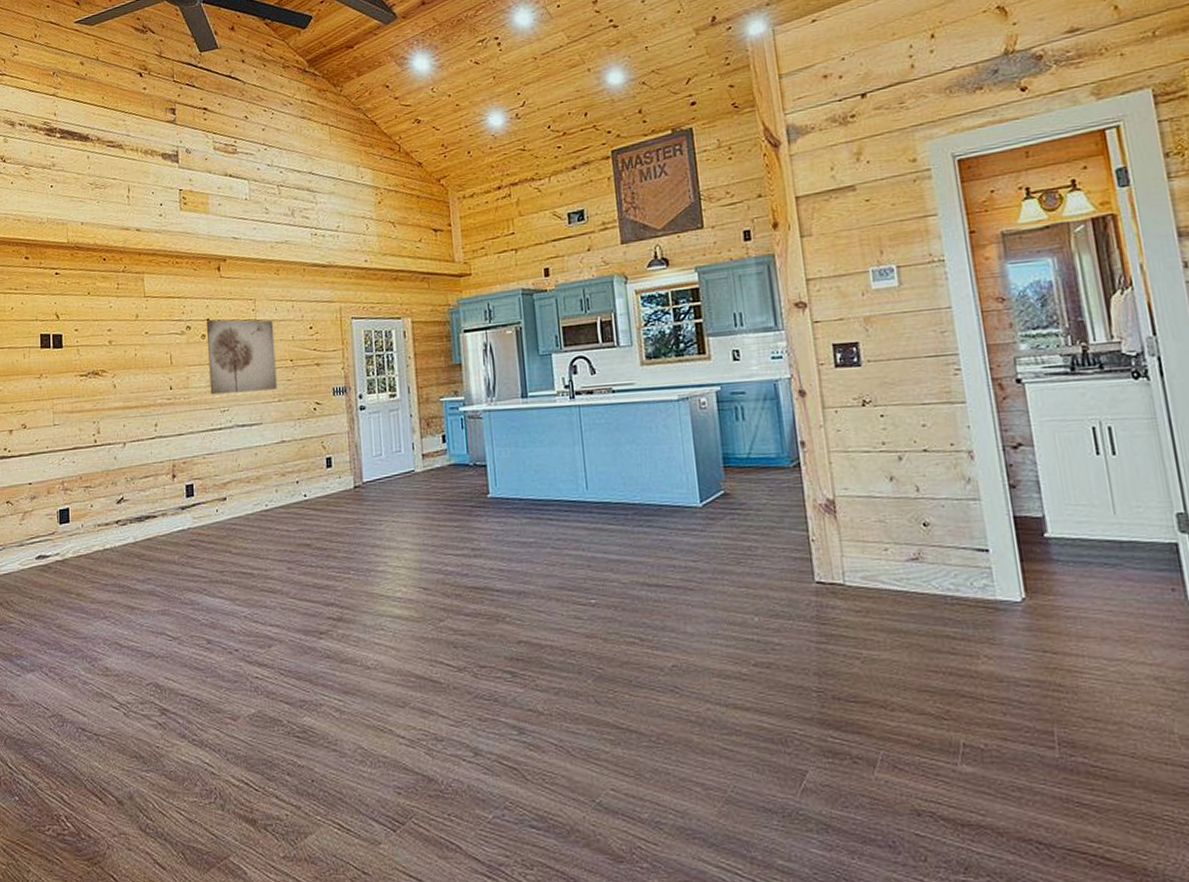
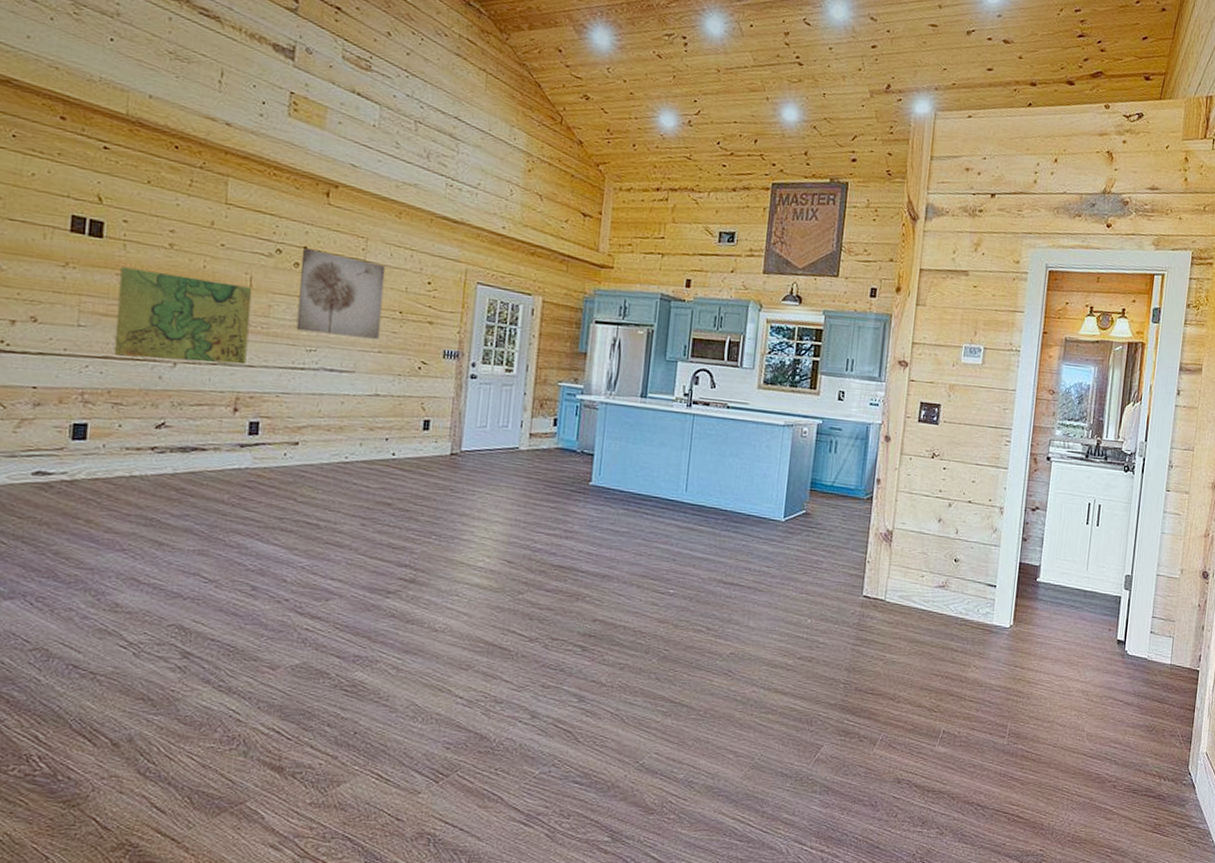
map: none [78,364,176,445] -> present [113,267,253,365]

